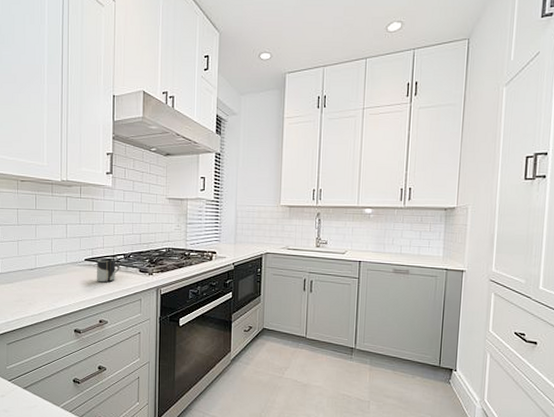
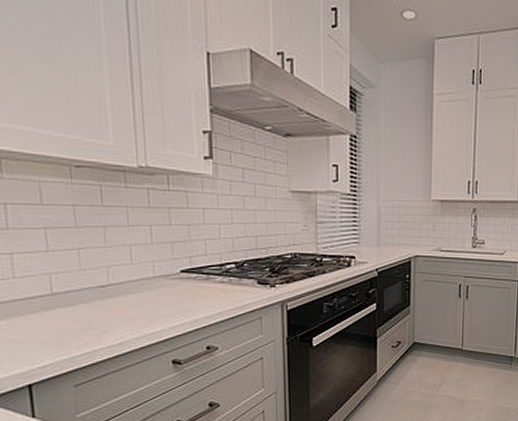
cup: present [97,258,120,283] -> none [198,268,231,299]

